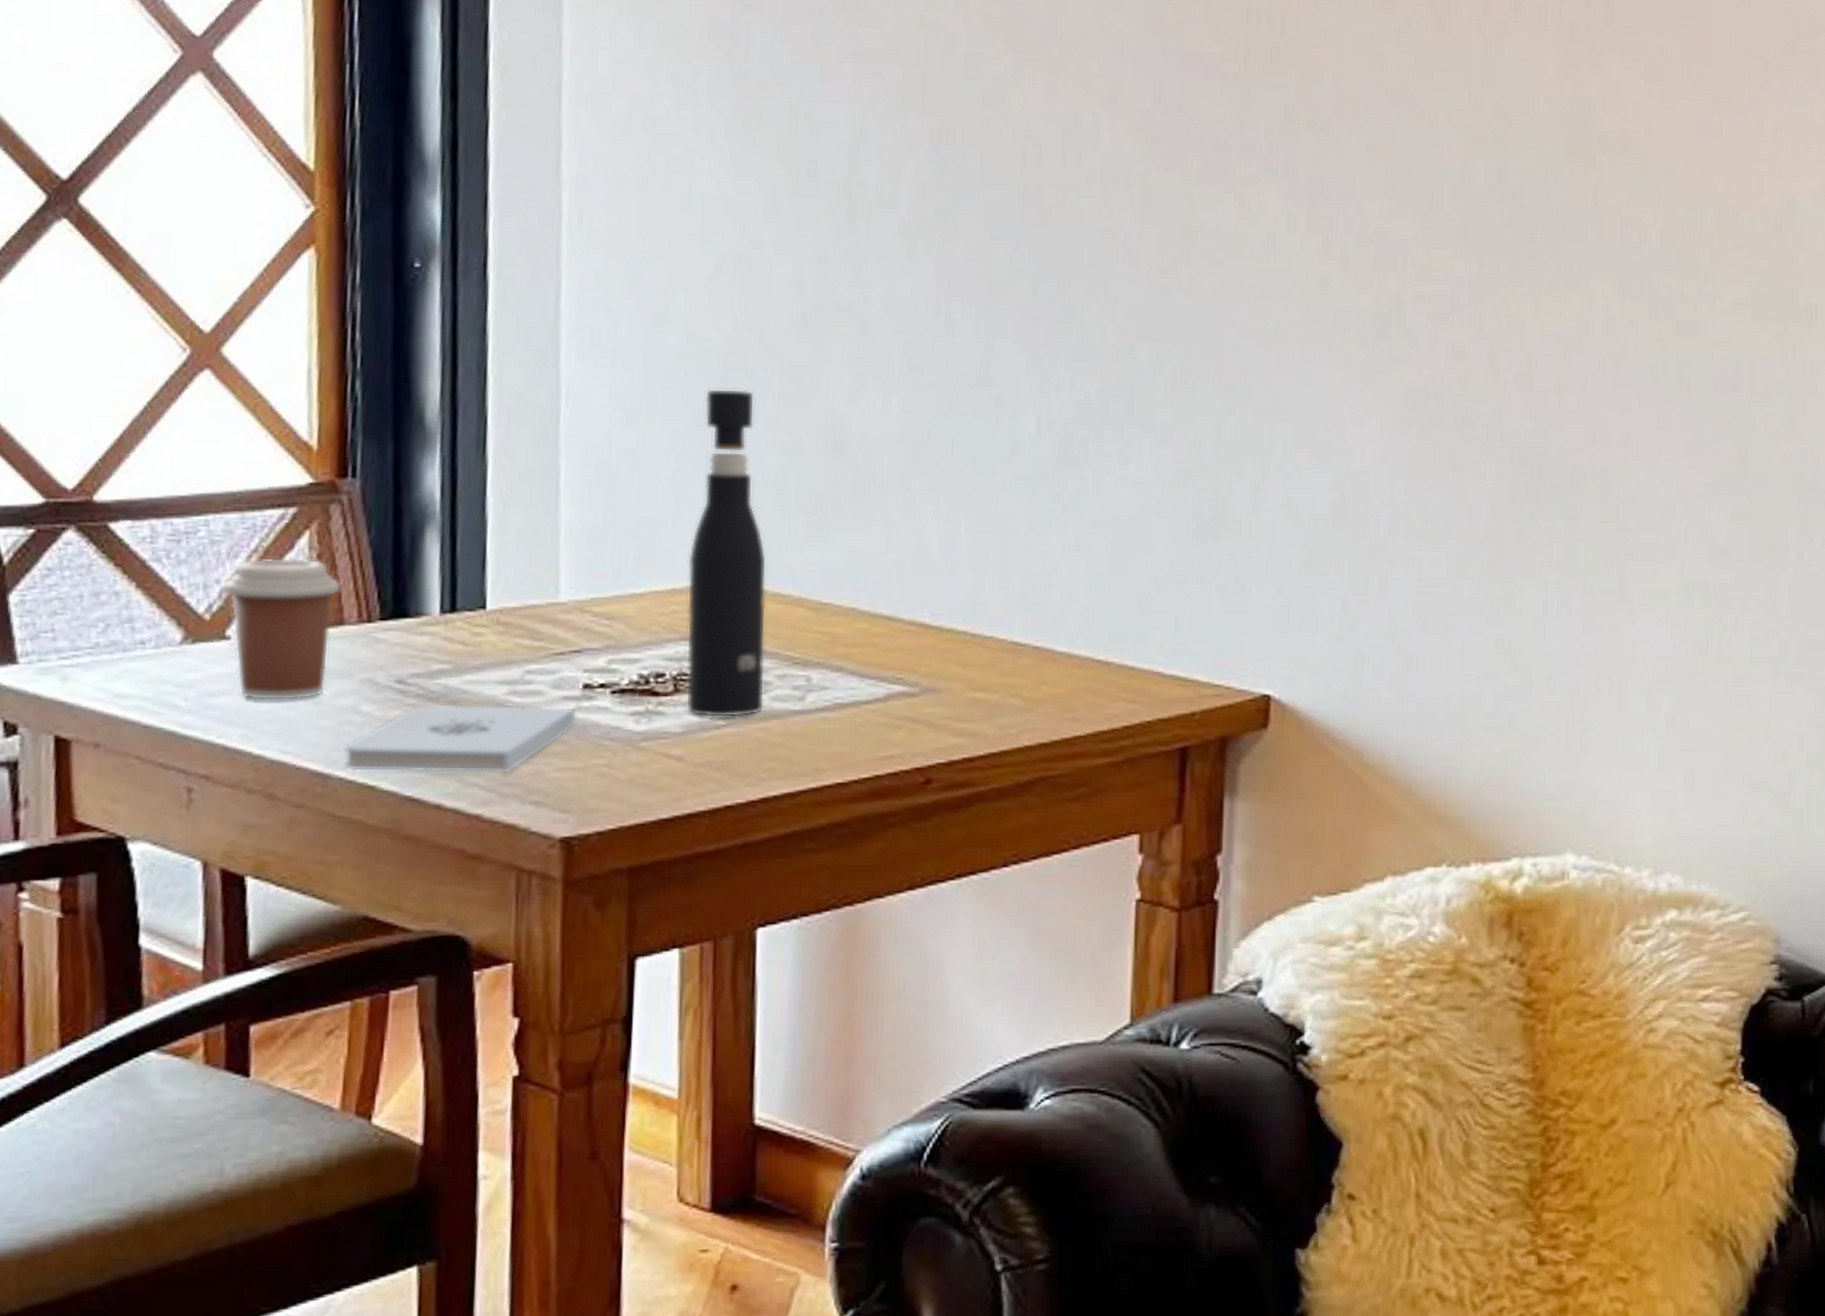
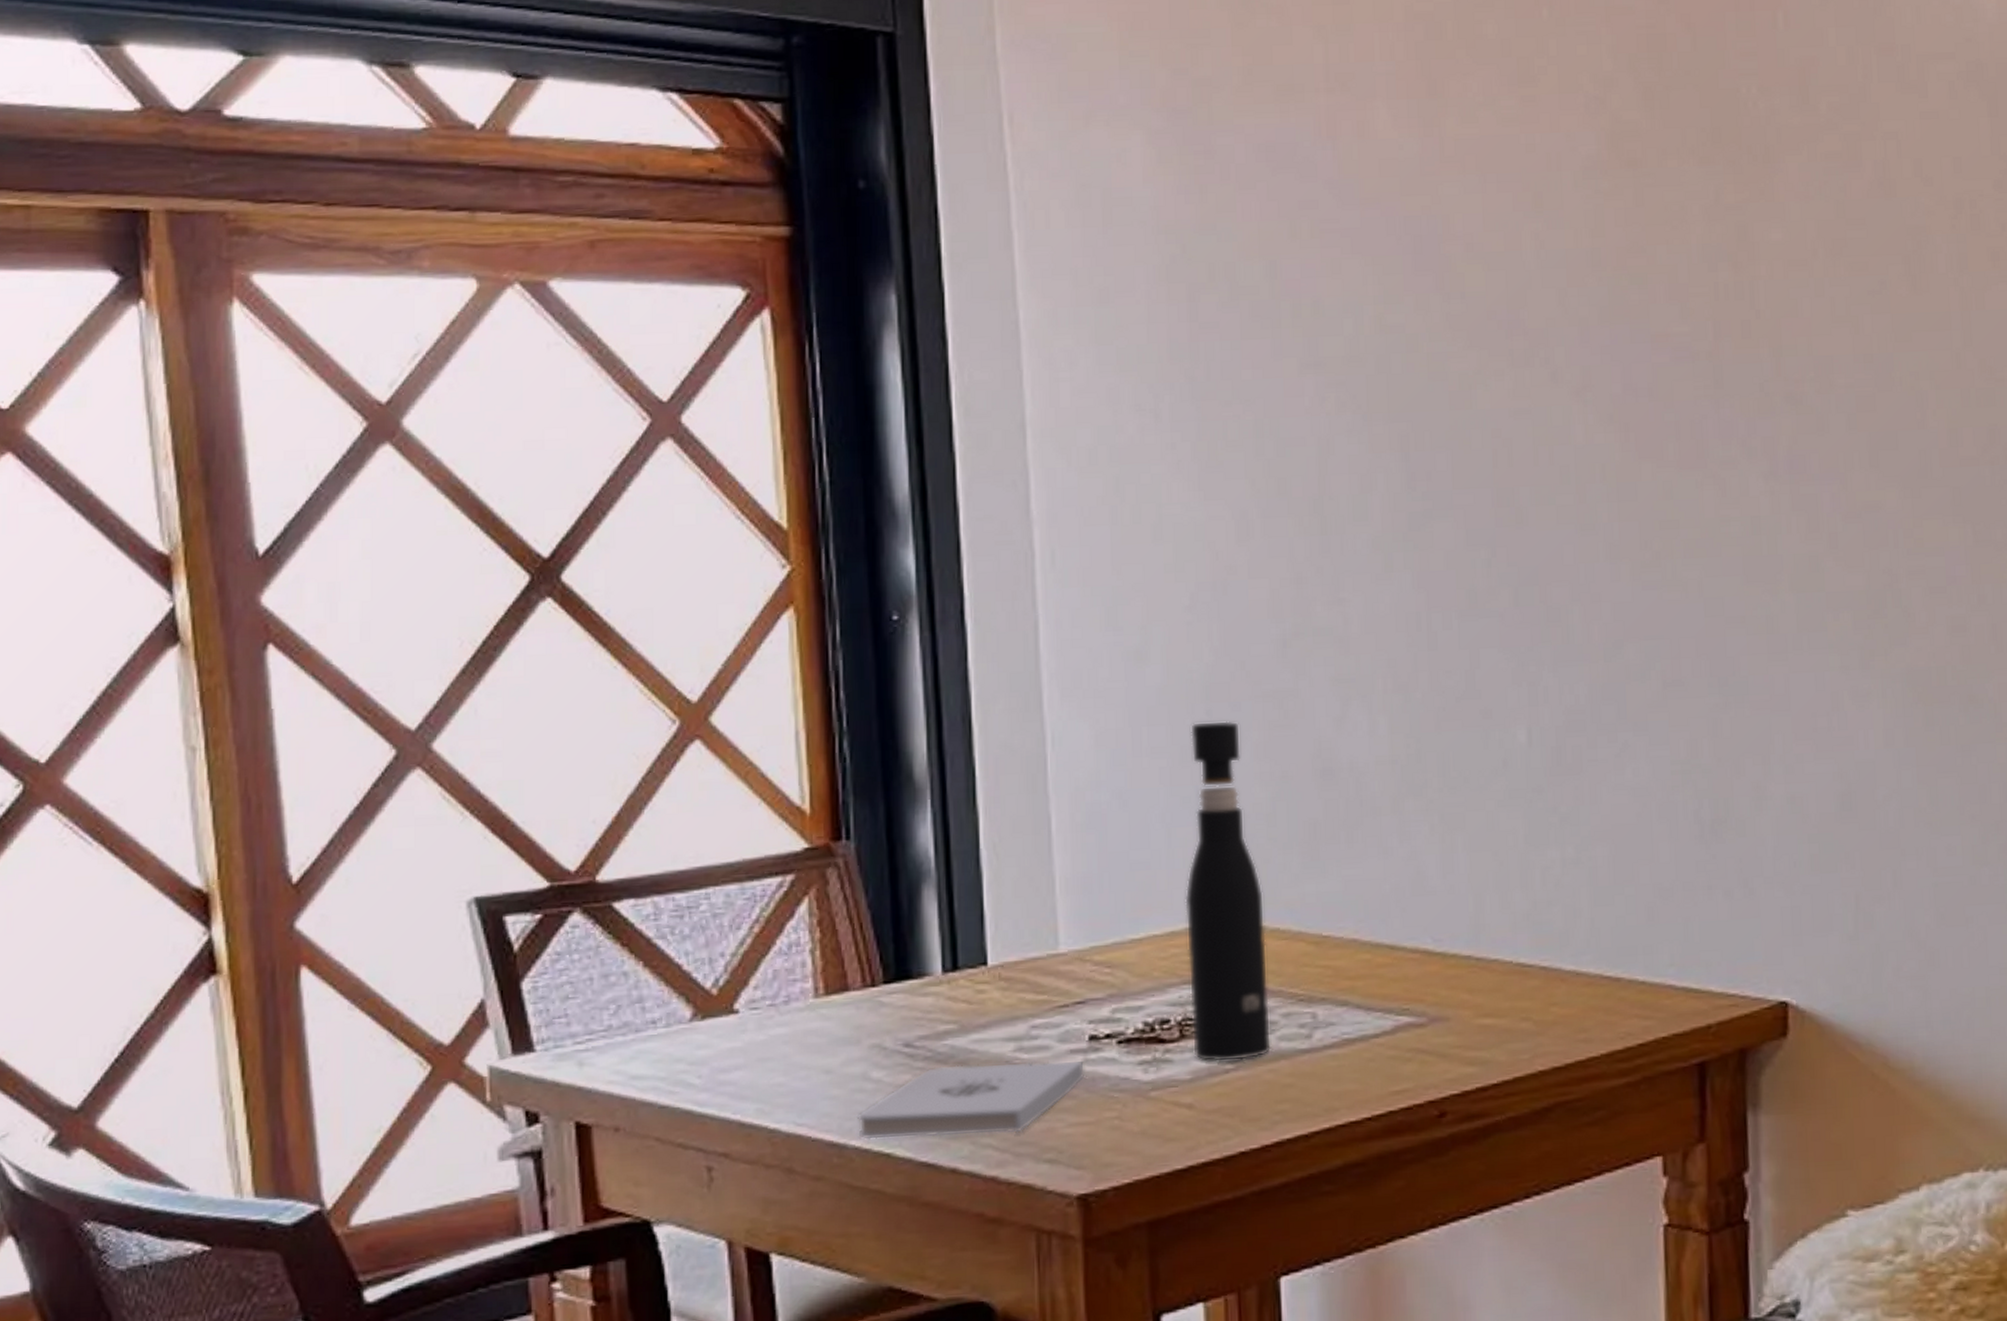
coffee cup: present [221,558,342,701] -> none [726,925,844,1074]

